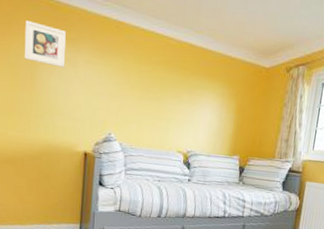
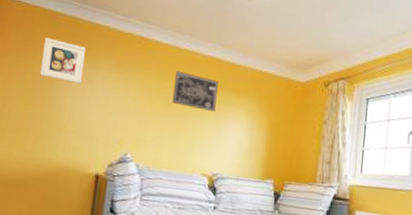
wall art: none [149,55,192,95] -> present [172,71,219,111]

